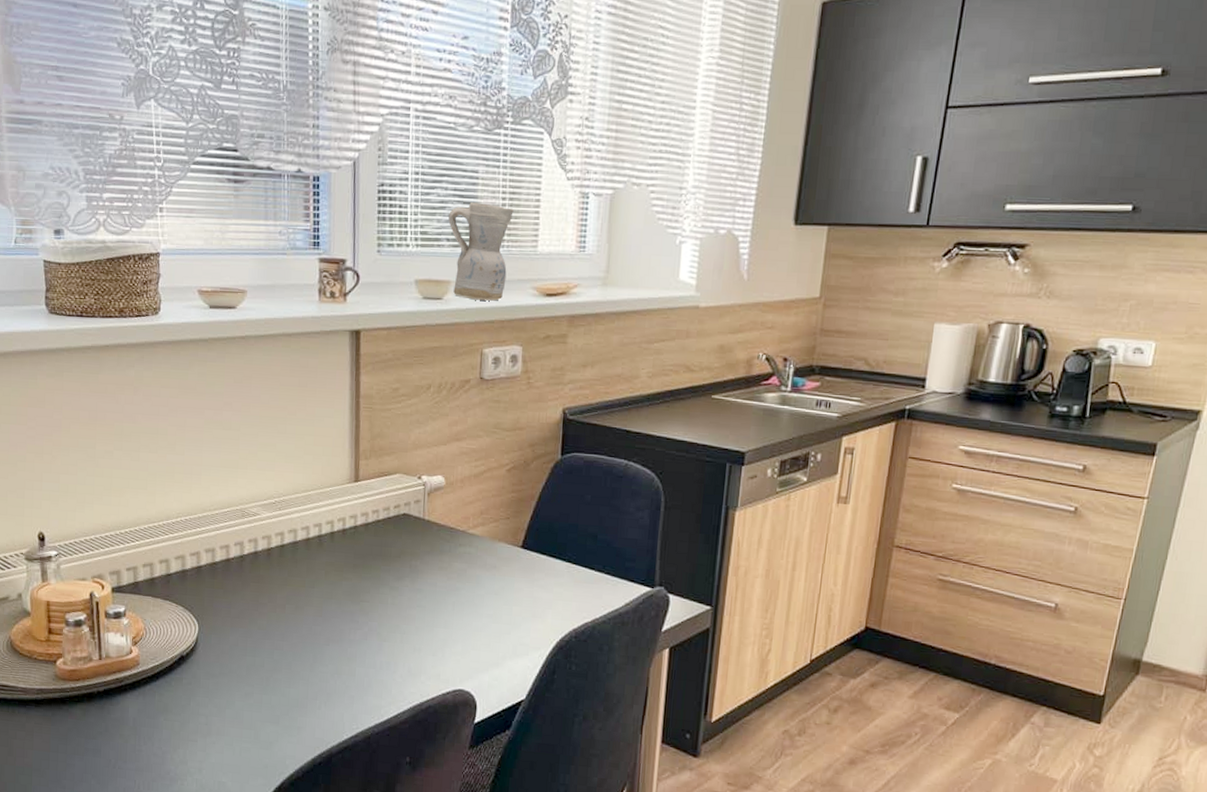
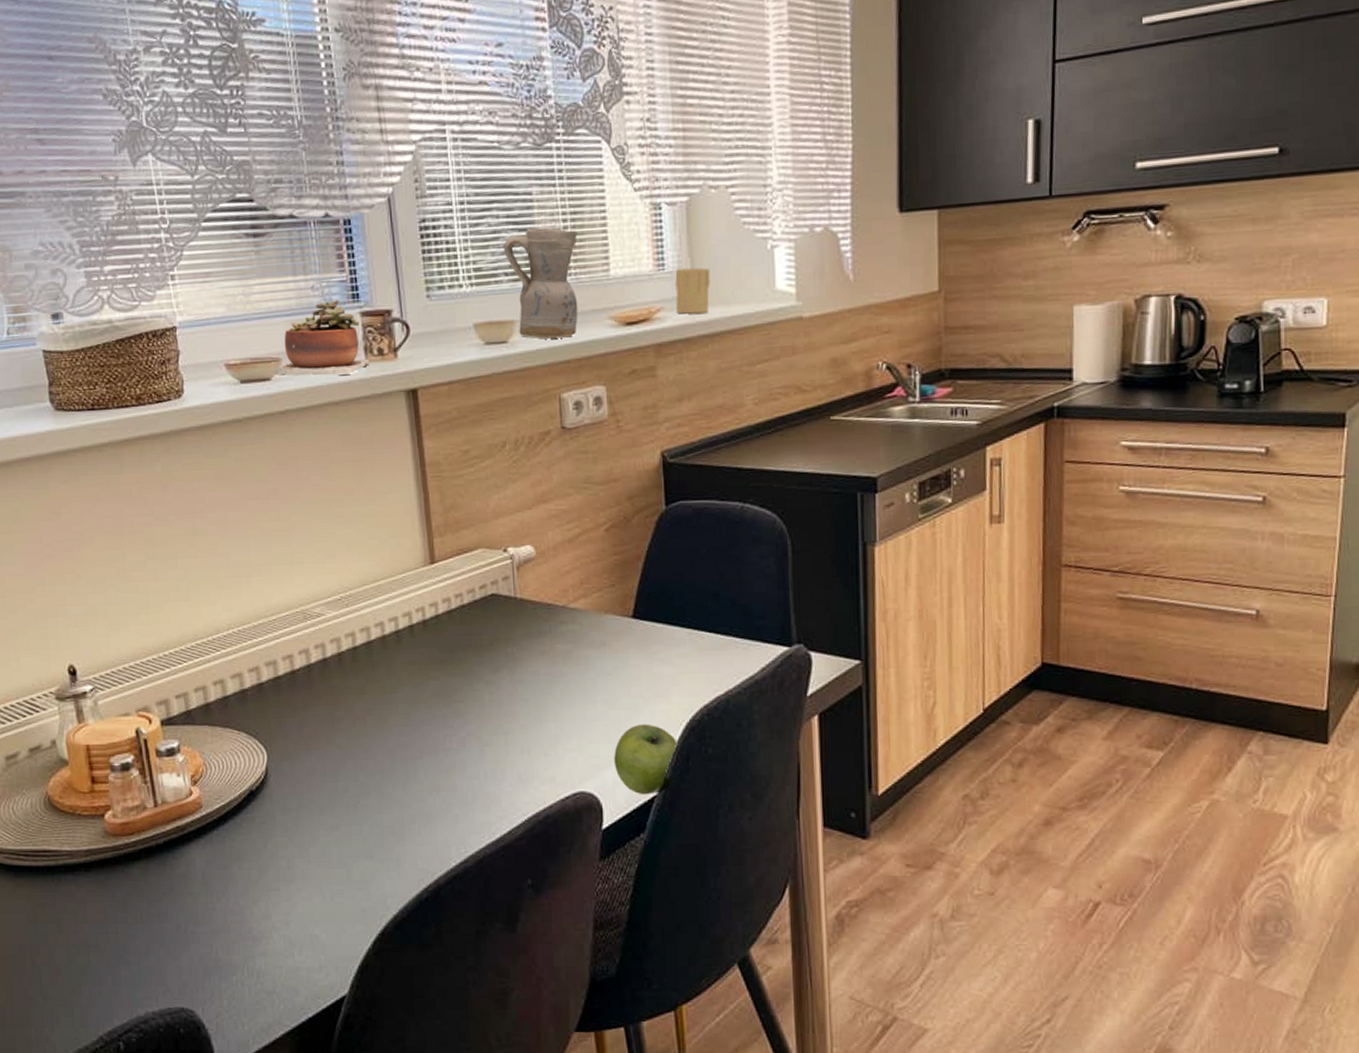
succulent plant: none [240,245,323,311] -> present [274,300,371,376]
fruit: none [491,638,548,699] -> present [614,723,679,795]
candle: none [591,252,624,293] -> present [675,267,711,314]

